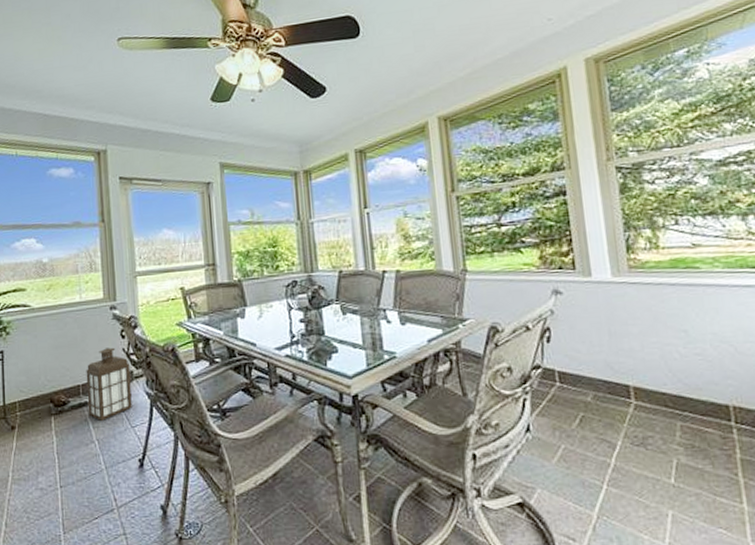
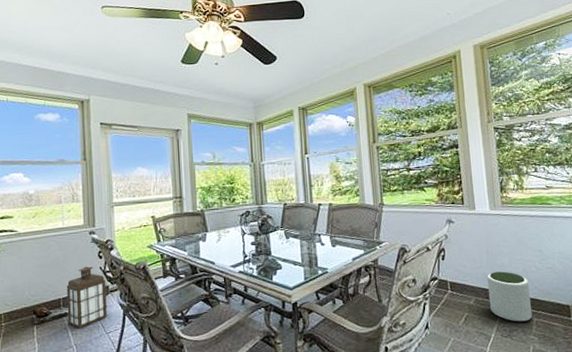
plant pot: none [609,358,675,426] -> present [486,271,532,322]

